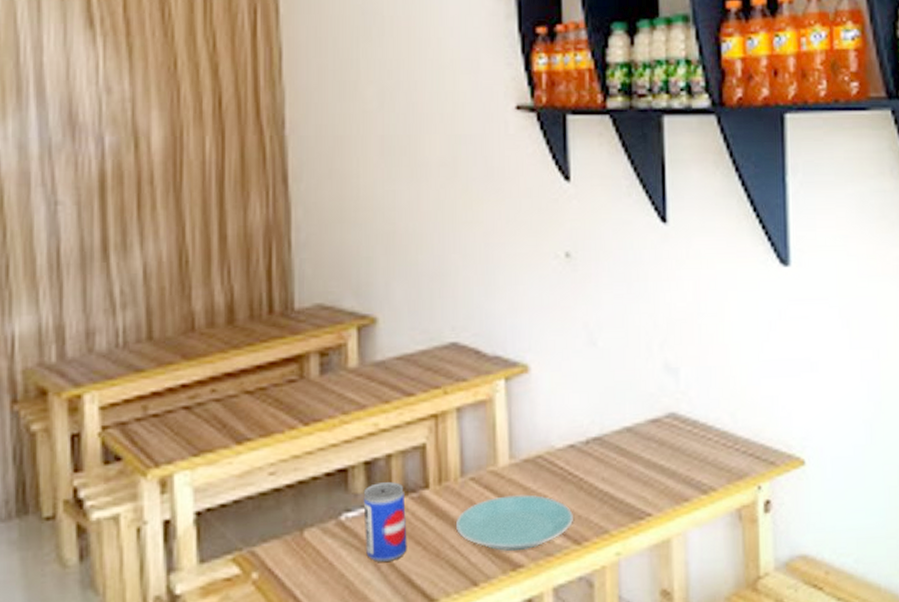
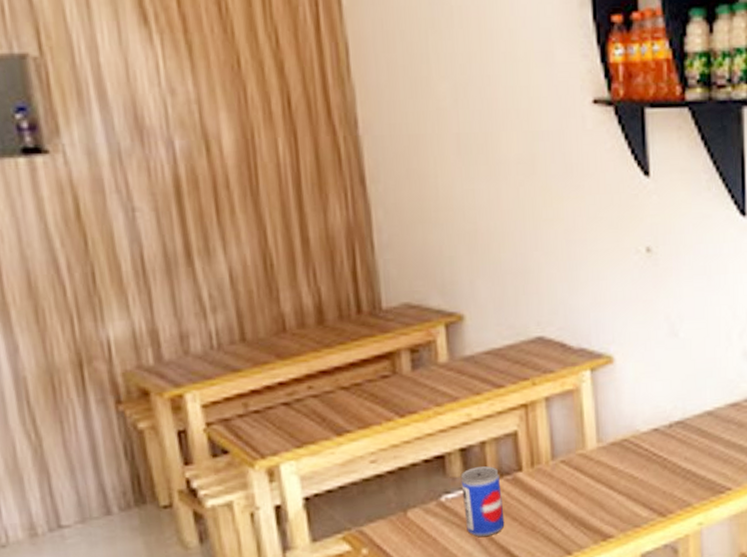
plate: present [455,494,573,551] -> none [548,474,658,524]

